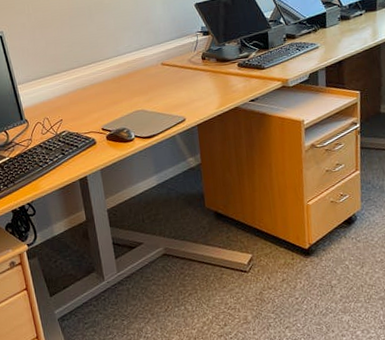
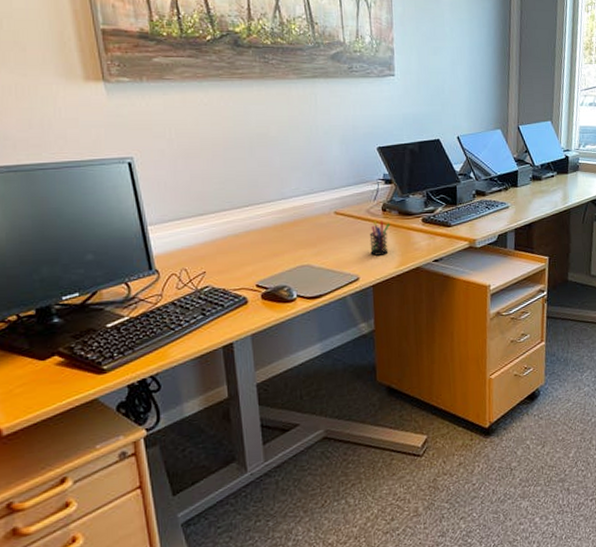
pen holder: none [192,68,210,99] -> present [369,220,391,256]

